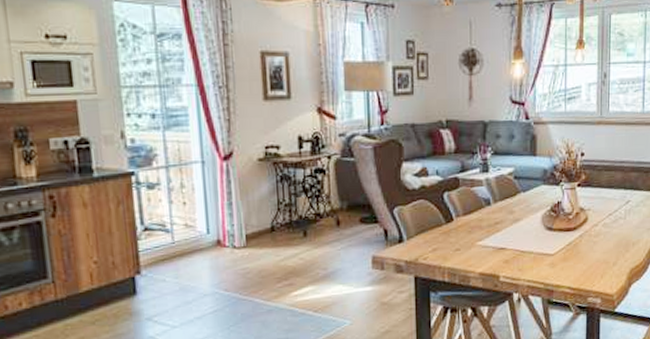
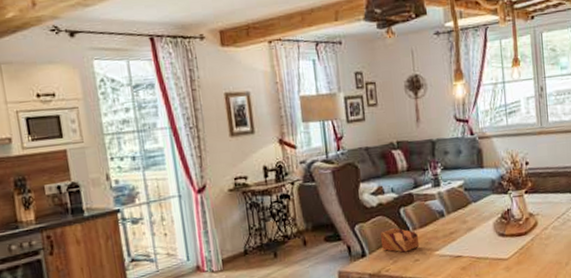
wooden bowl: none [421,212,462,240] -> present [381,227,420,253]

